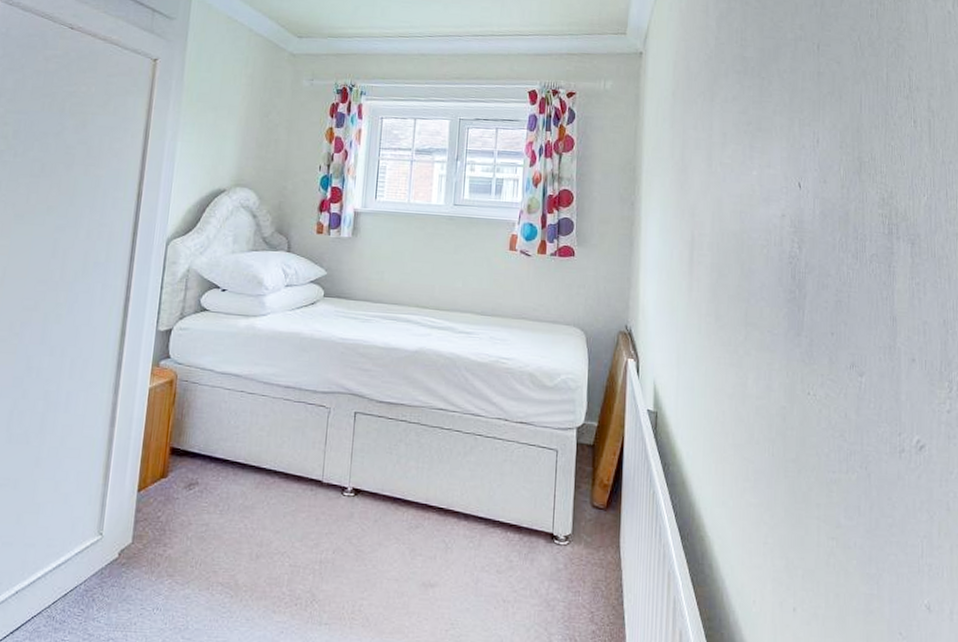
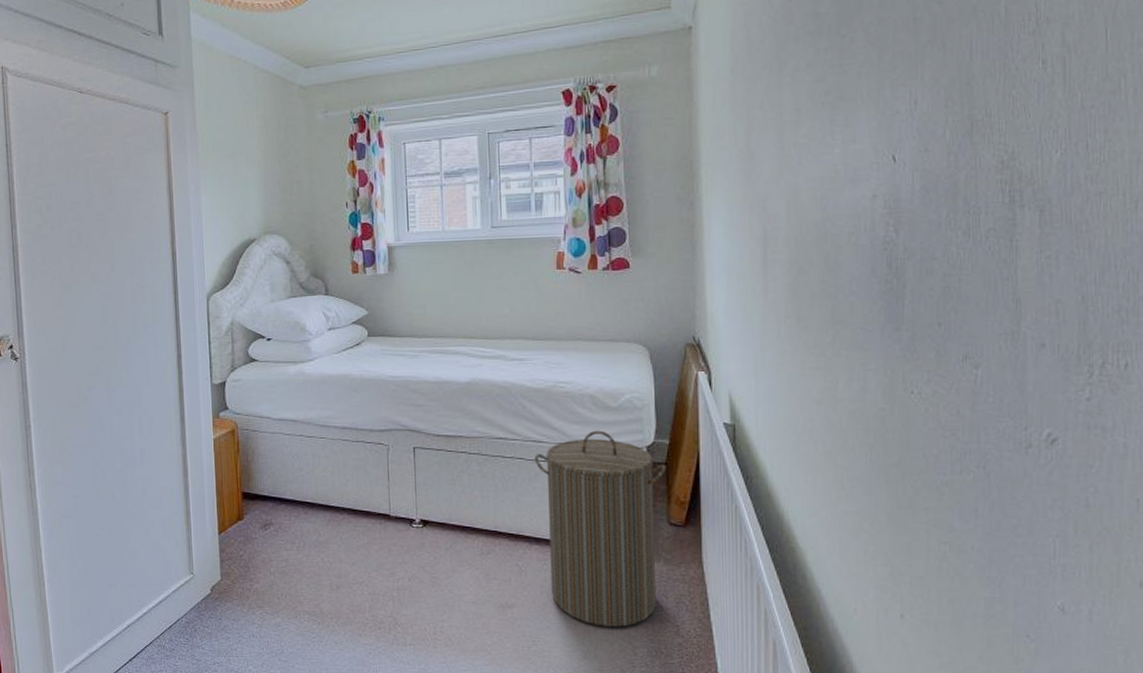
laundry hamper: none [471,408,593,612] -> present [535,430,666,627]

